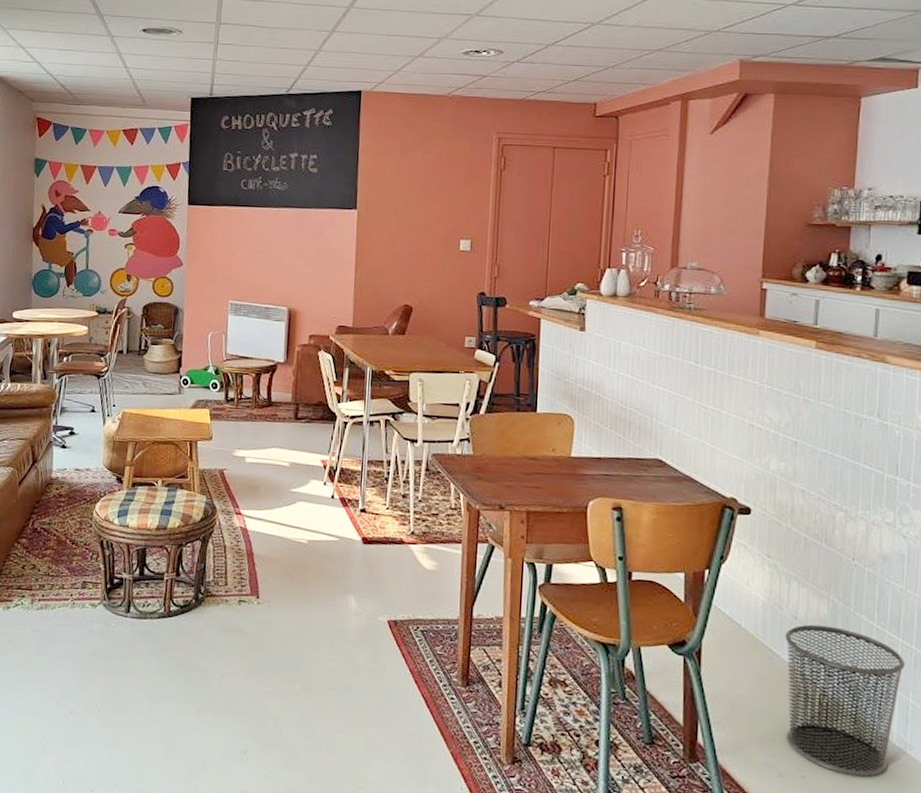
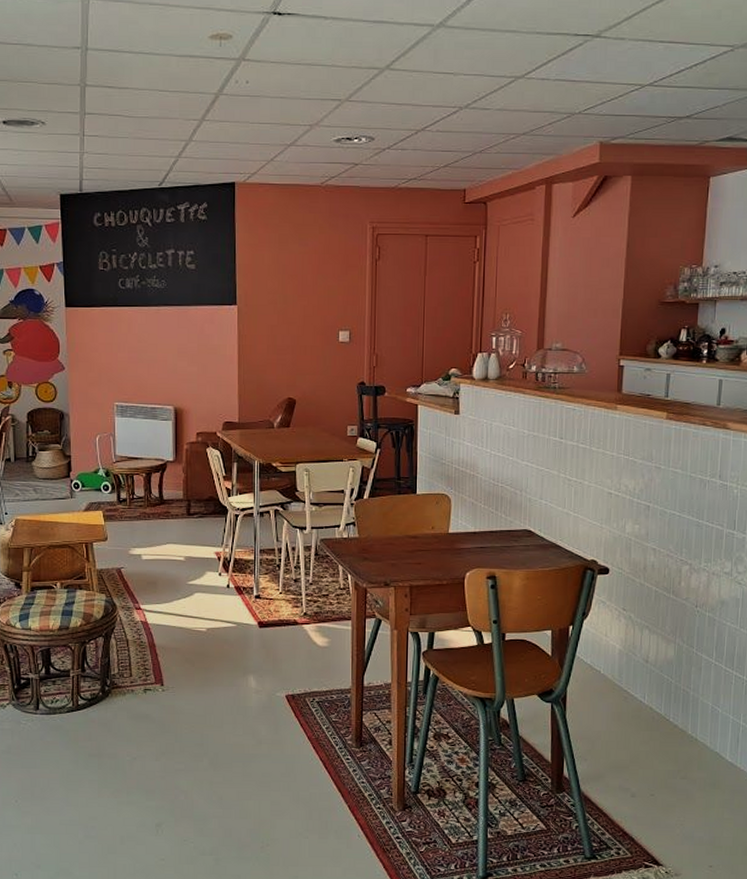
waste bin: present [785,624,905,777] -> none [638,666,737,790]

